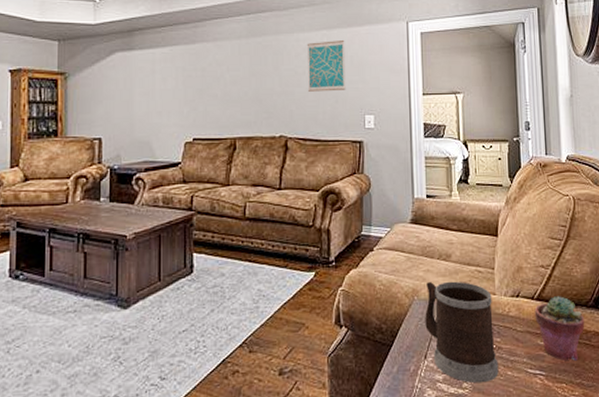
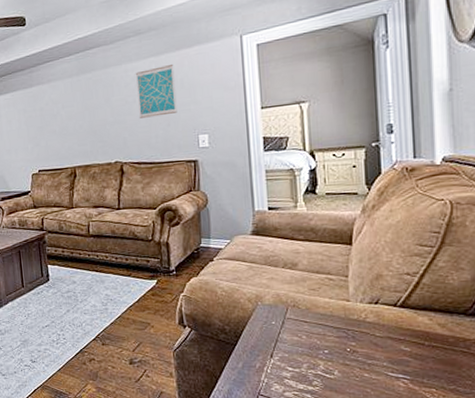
mug: present [425,281,499,384] -> none [270,288,354,382]
potted succulent: present [534,296,585,361] -> none [397,303,463,368]

